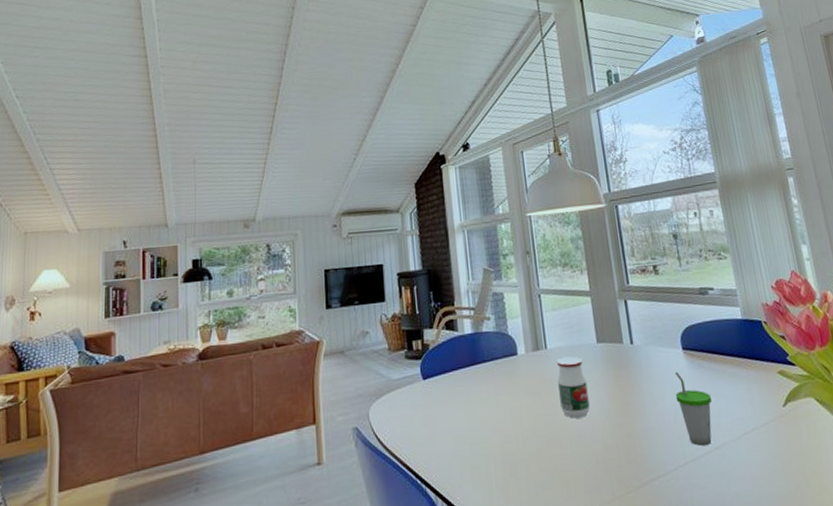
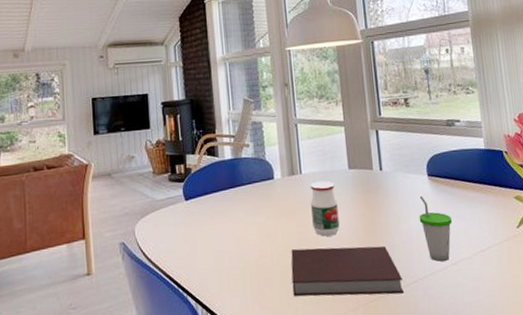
notebook: none [538,428,663,487] -> present [291,245,404,297]

